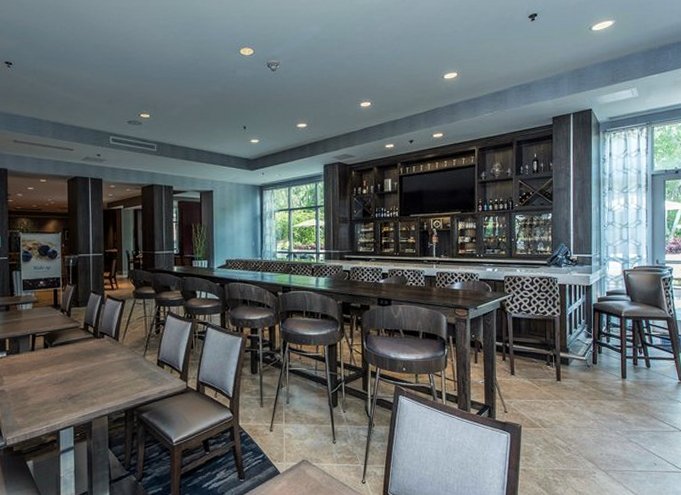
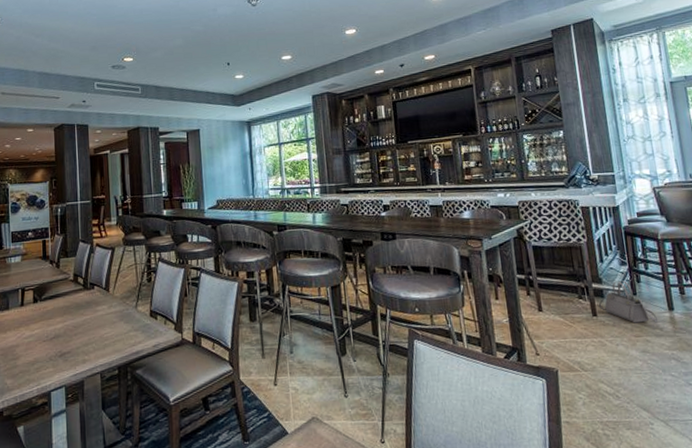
handbag: none [563,351,611,389] -> present [598,280,658,324]

